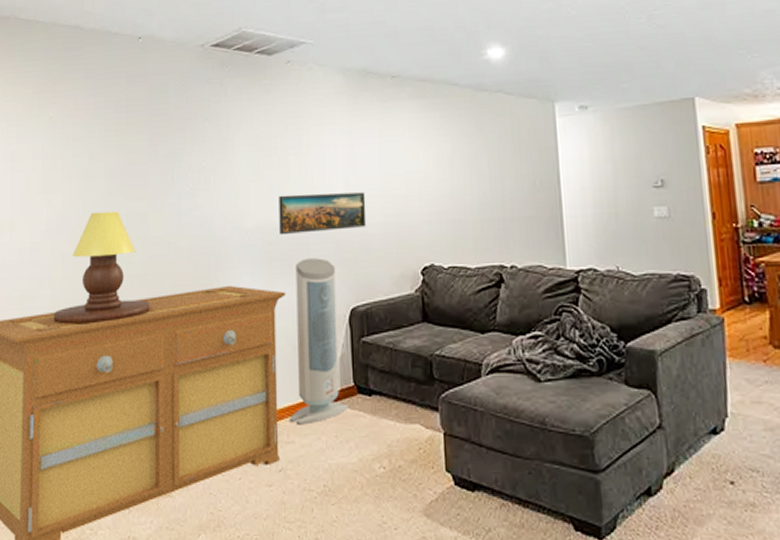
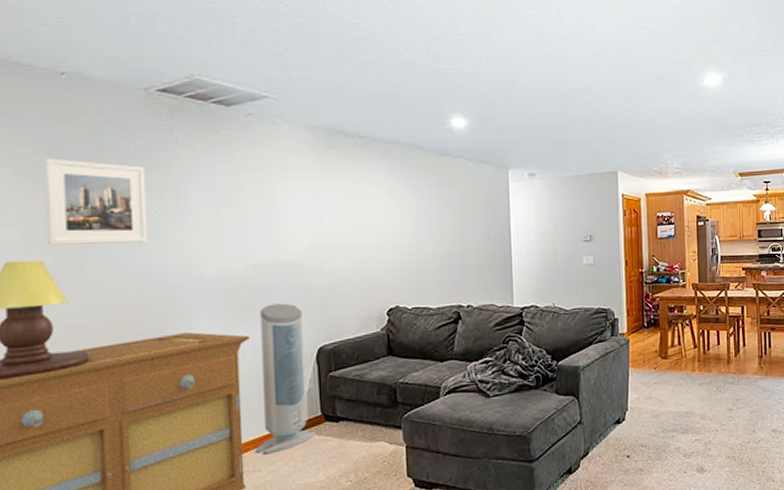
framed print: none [122,115,201,197] -> present [44,158,149,245]
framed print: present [279,192,367,236] -> none [240,243,334,283]

